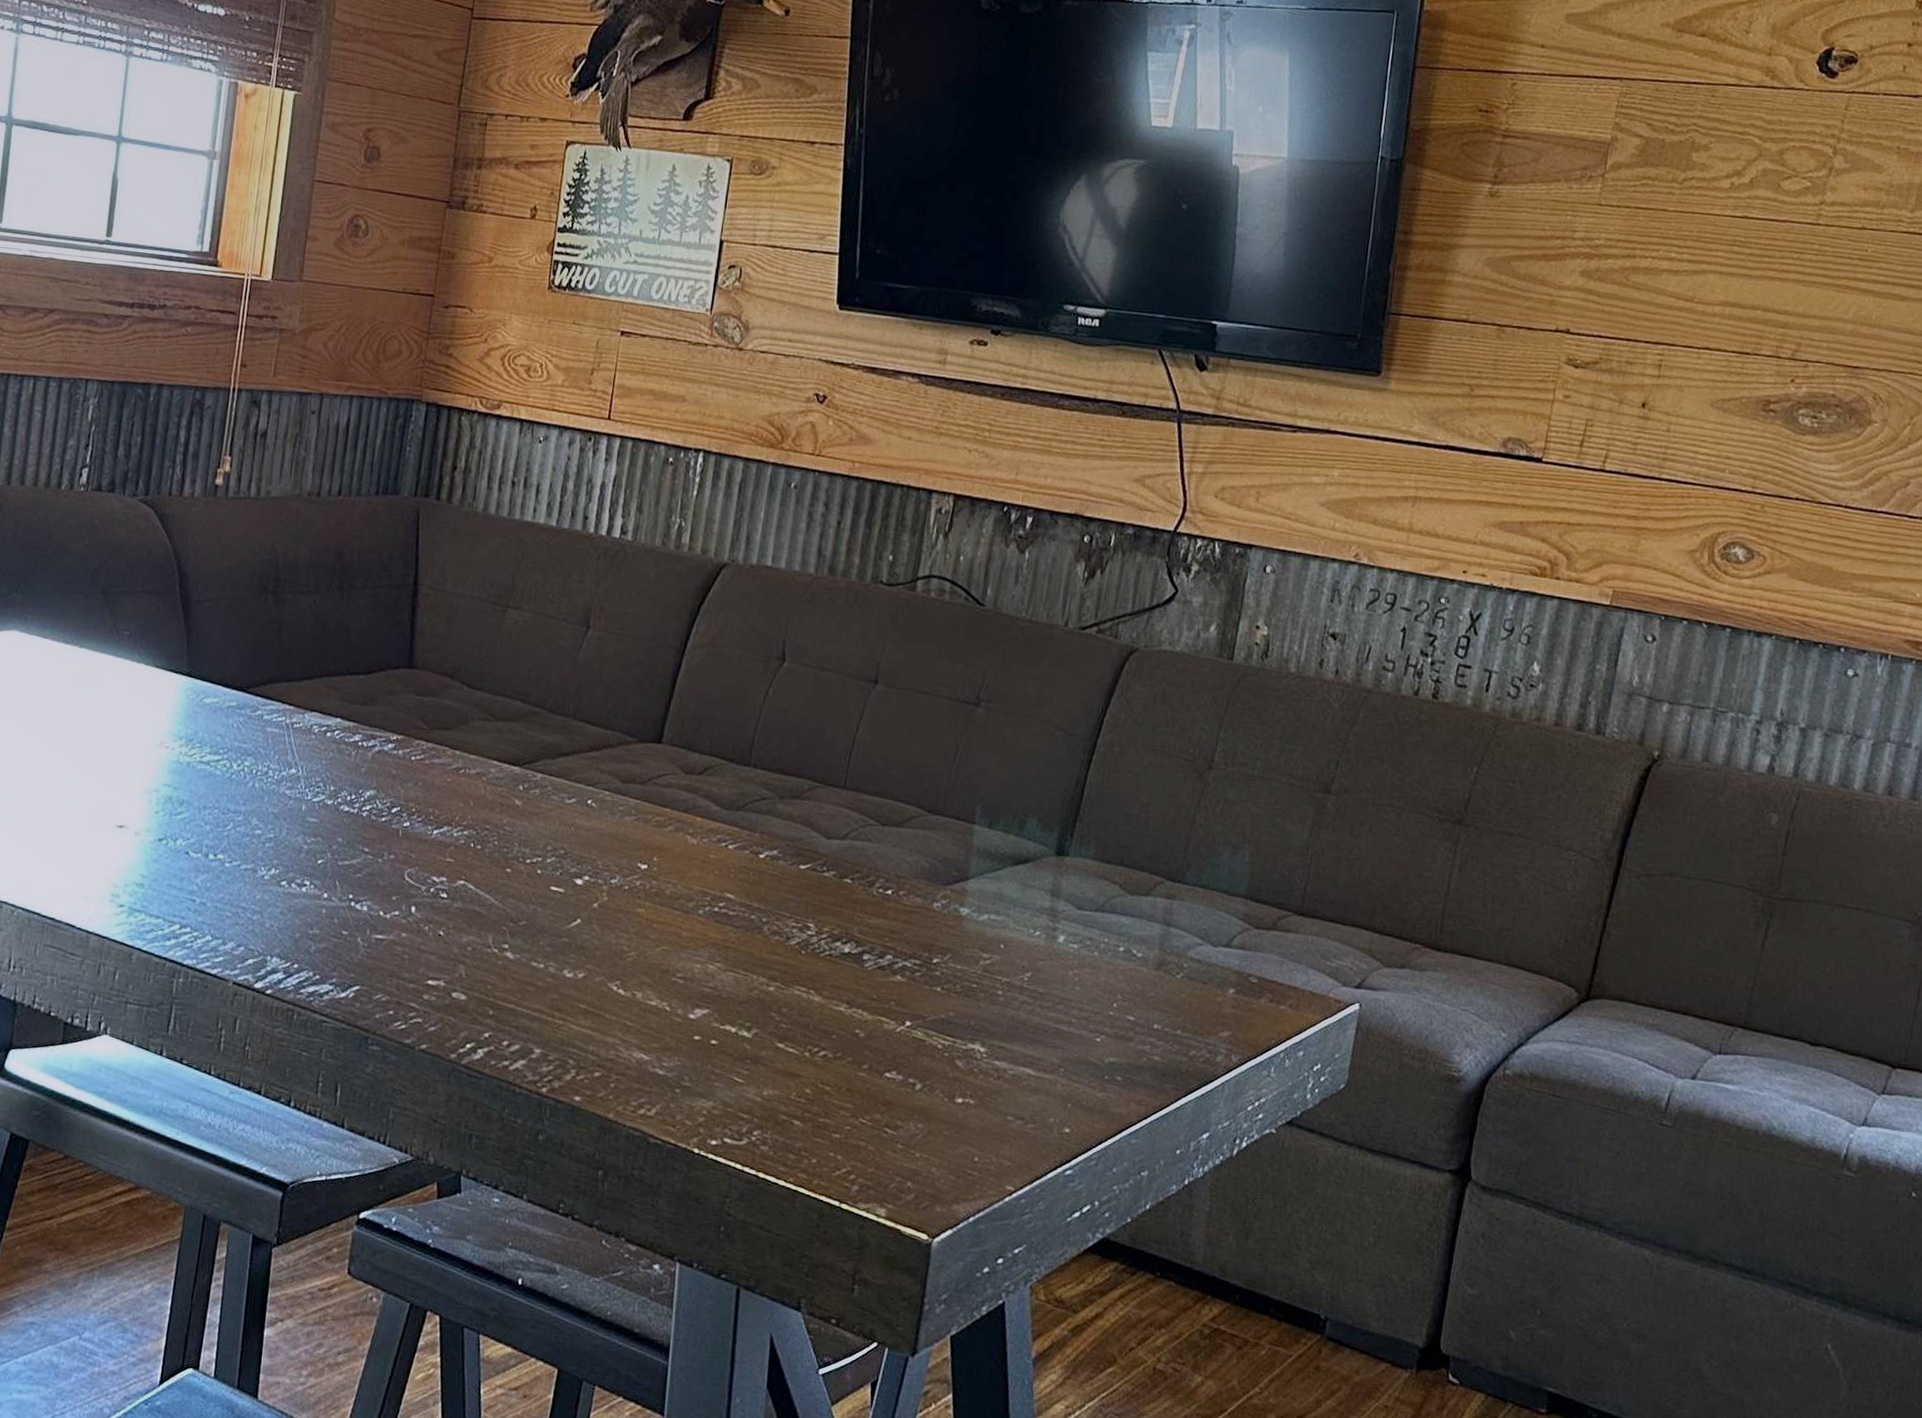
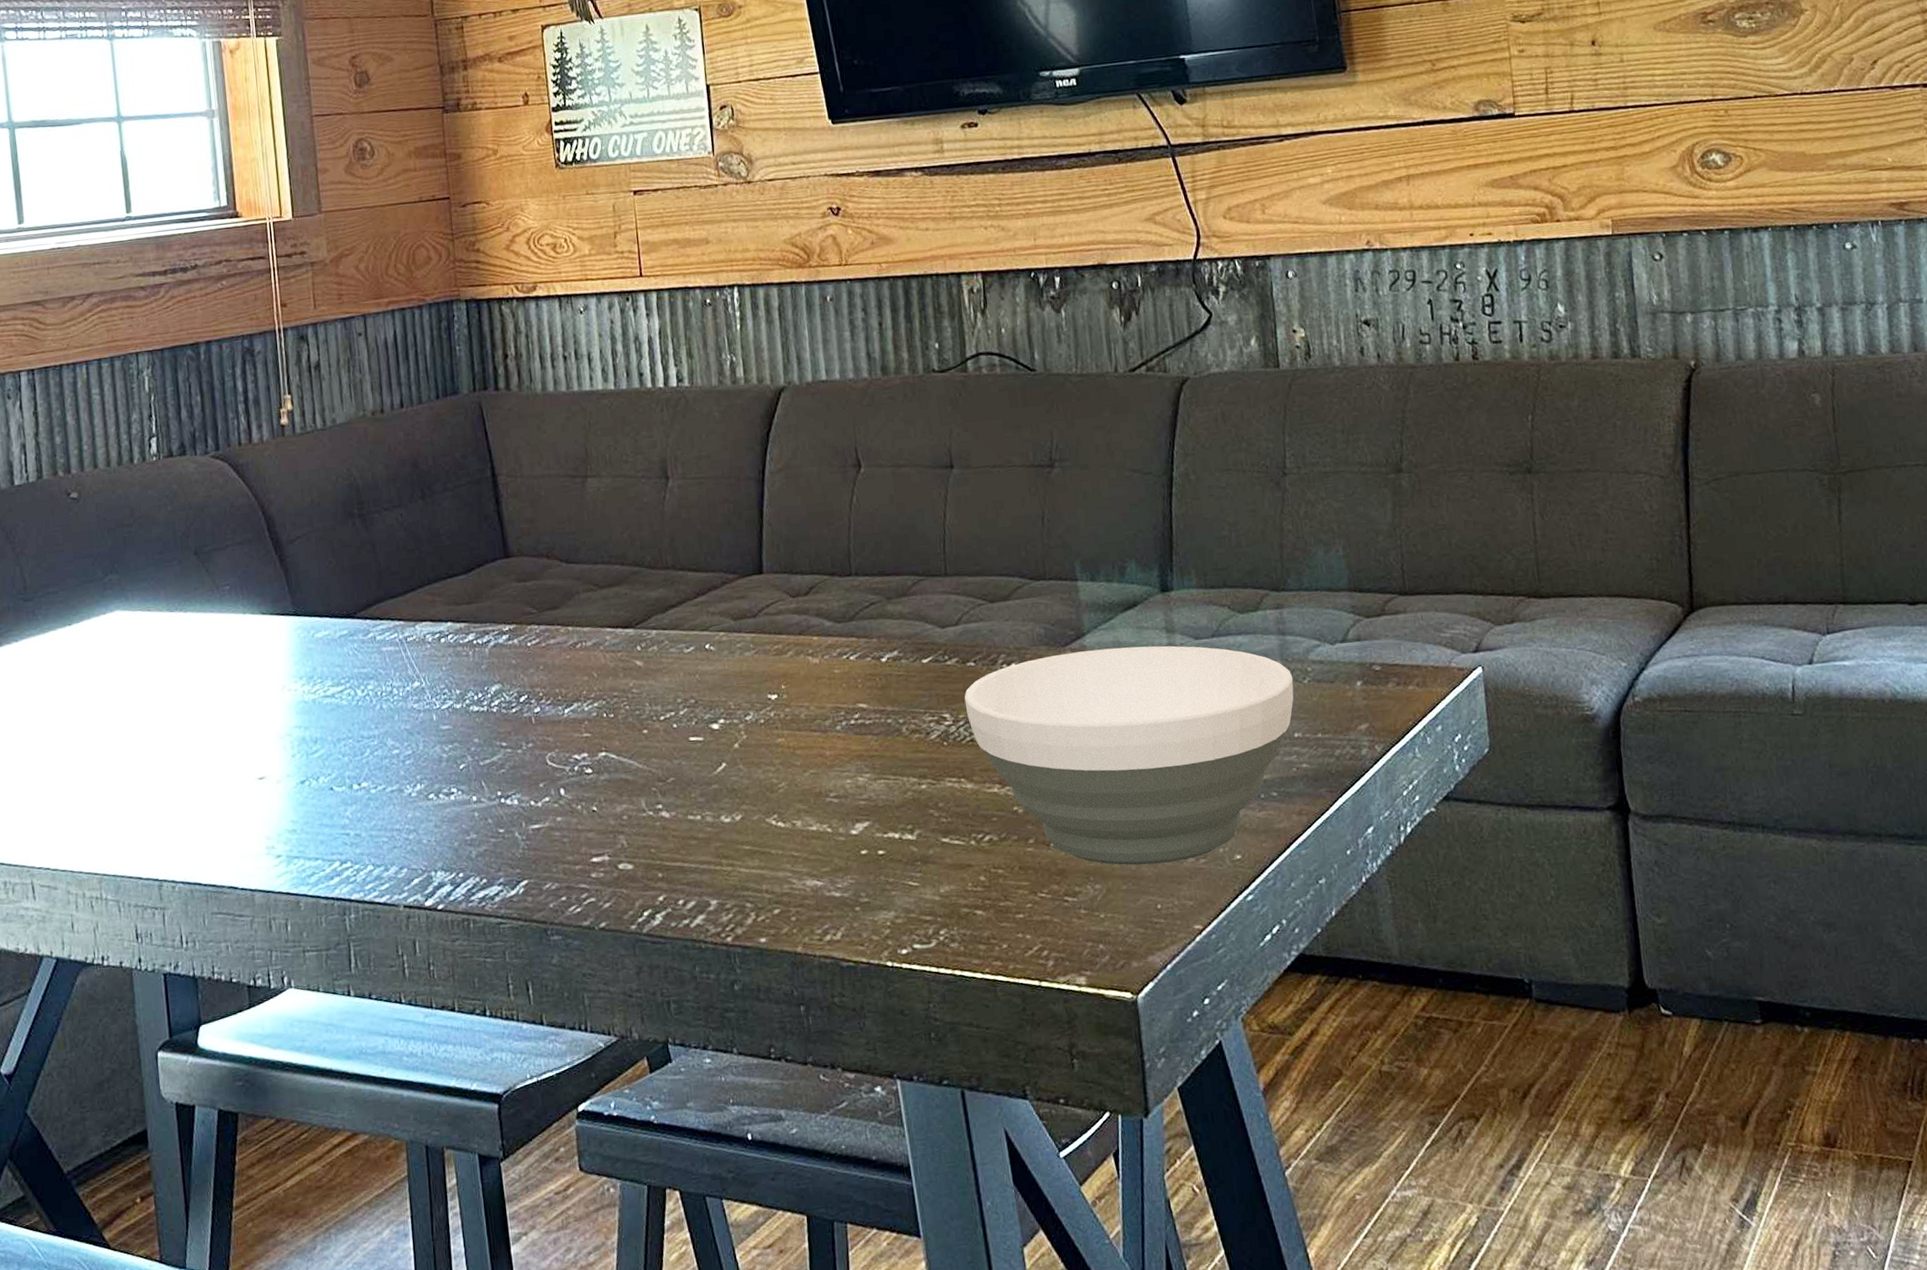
bowl: none [831,890,1167,1121] -> present [964,645,1294,866]

